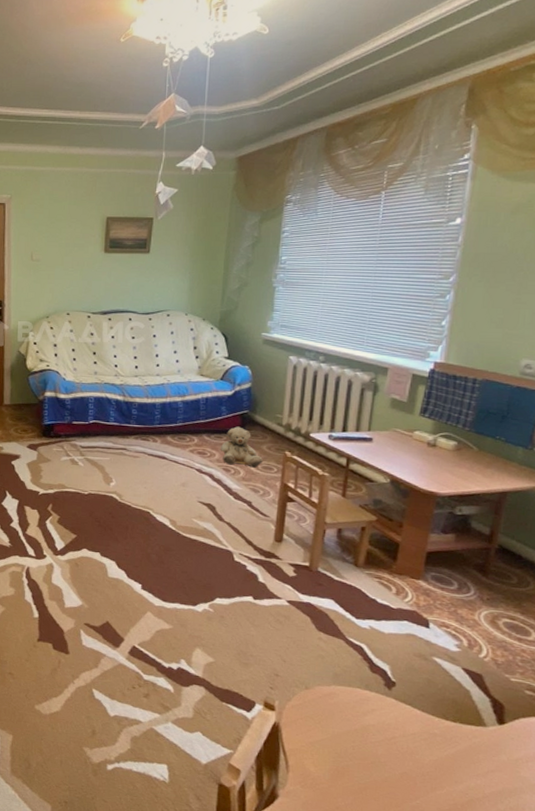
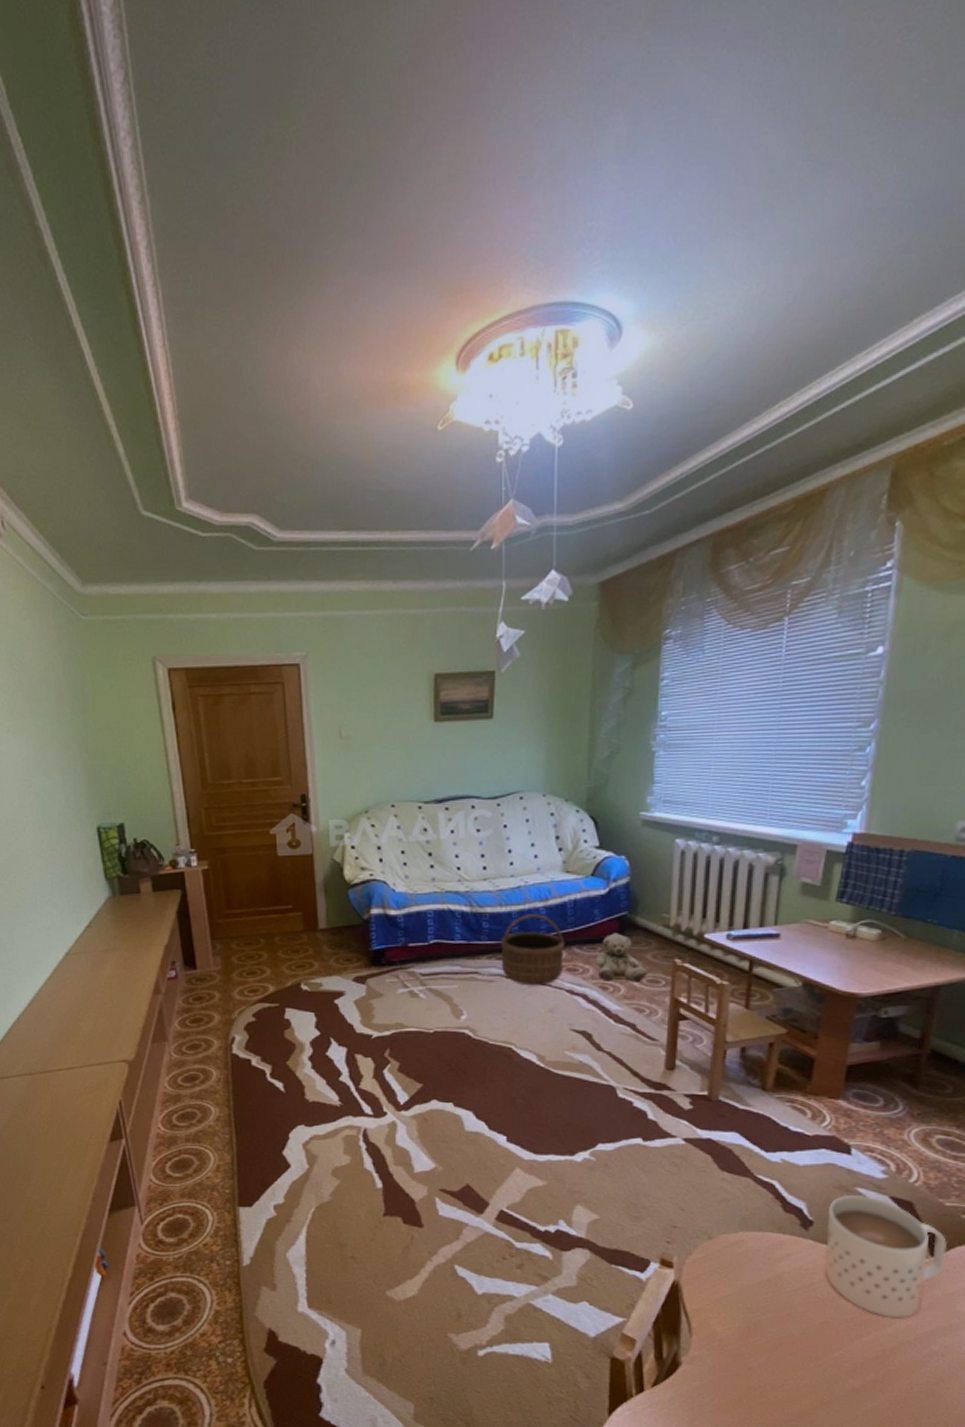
basket: none [145,406,197,464] -> present [500,914,565,986]
mug: none [405,663,512,777] -> present [825,1195,947,1317]

